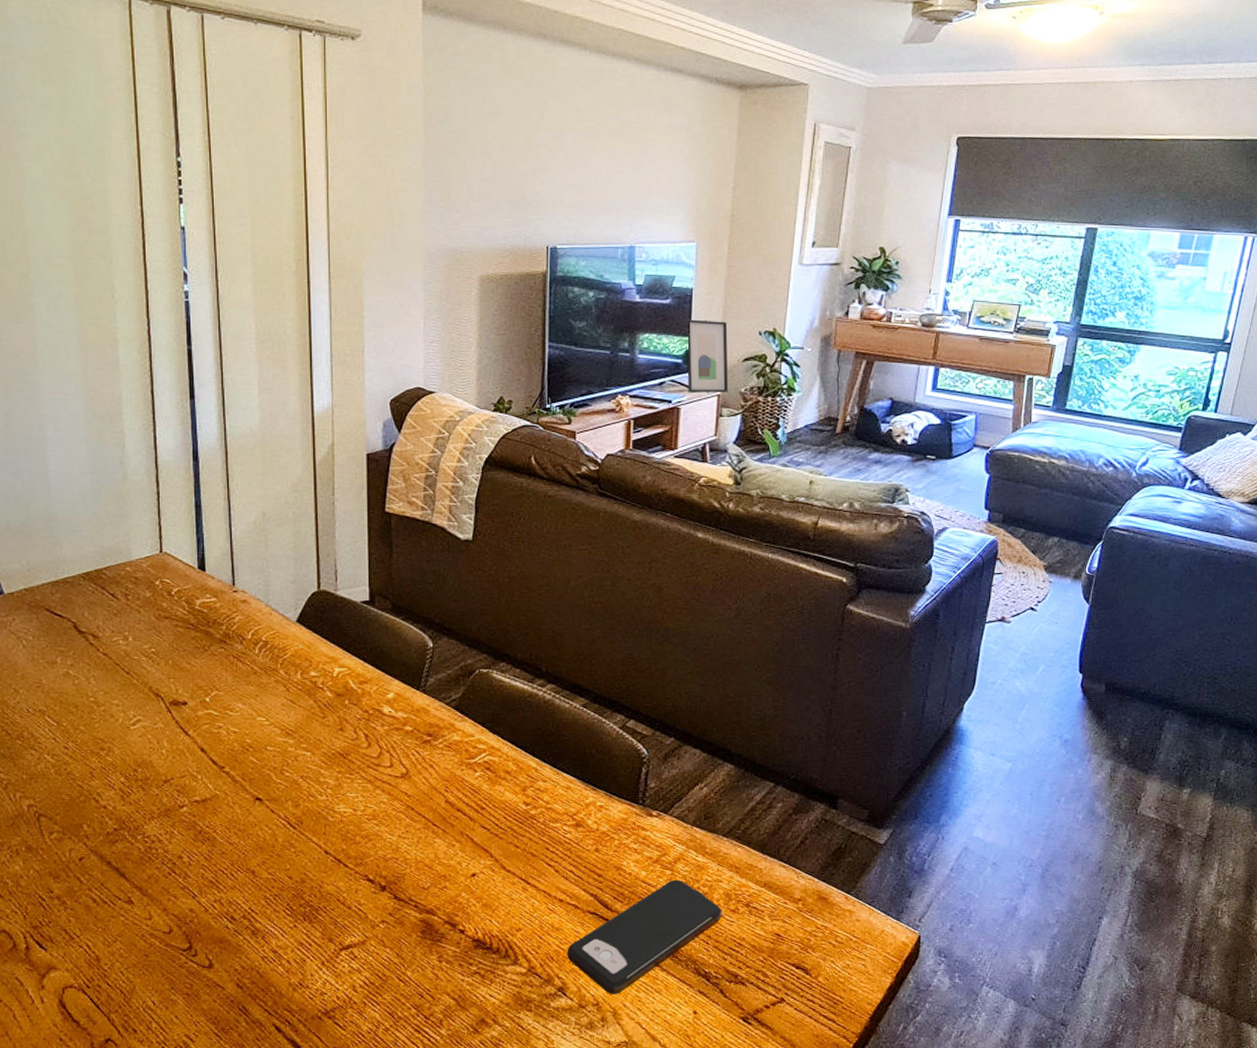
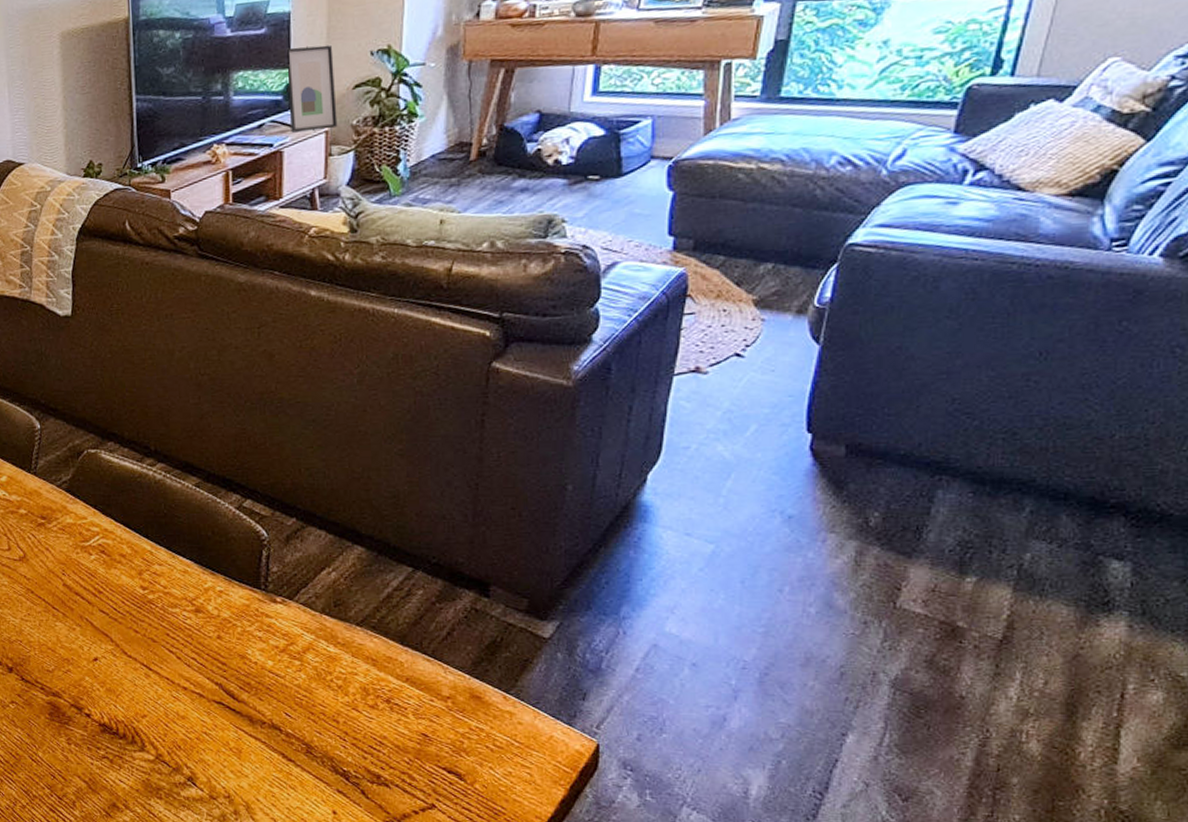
phone: present [567,879,722,994] -> none [194,670,360,788]

